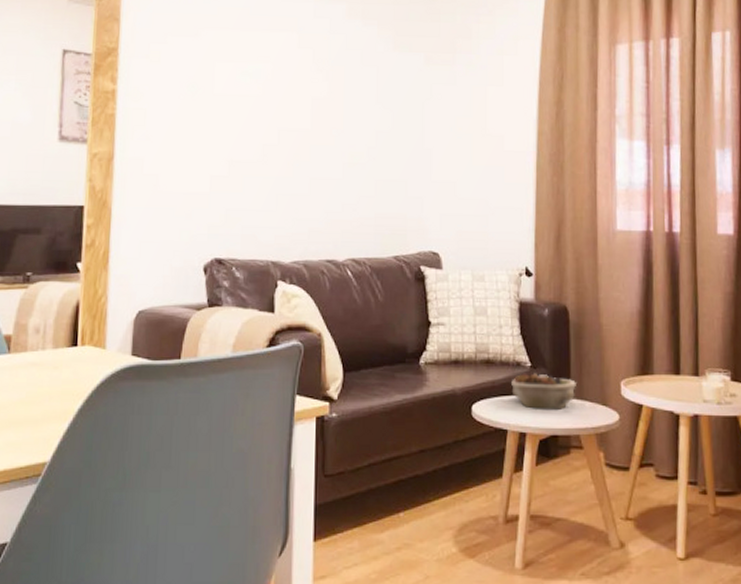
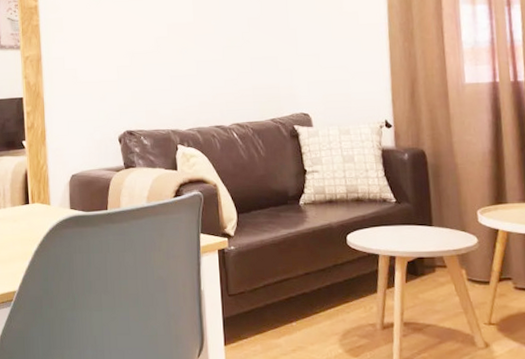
succulent planter: present [511,371,576,411] -> none [379,206,437,238]

